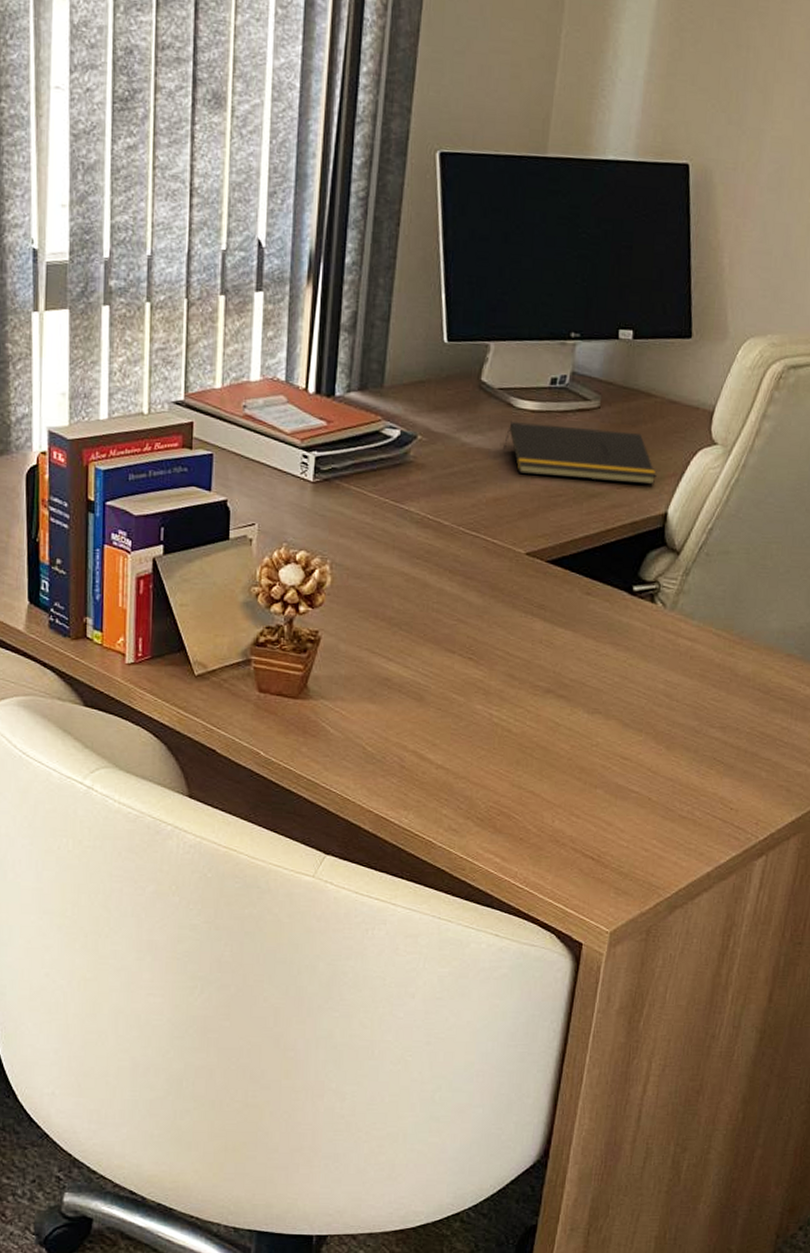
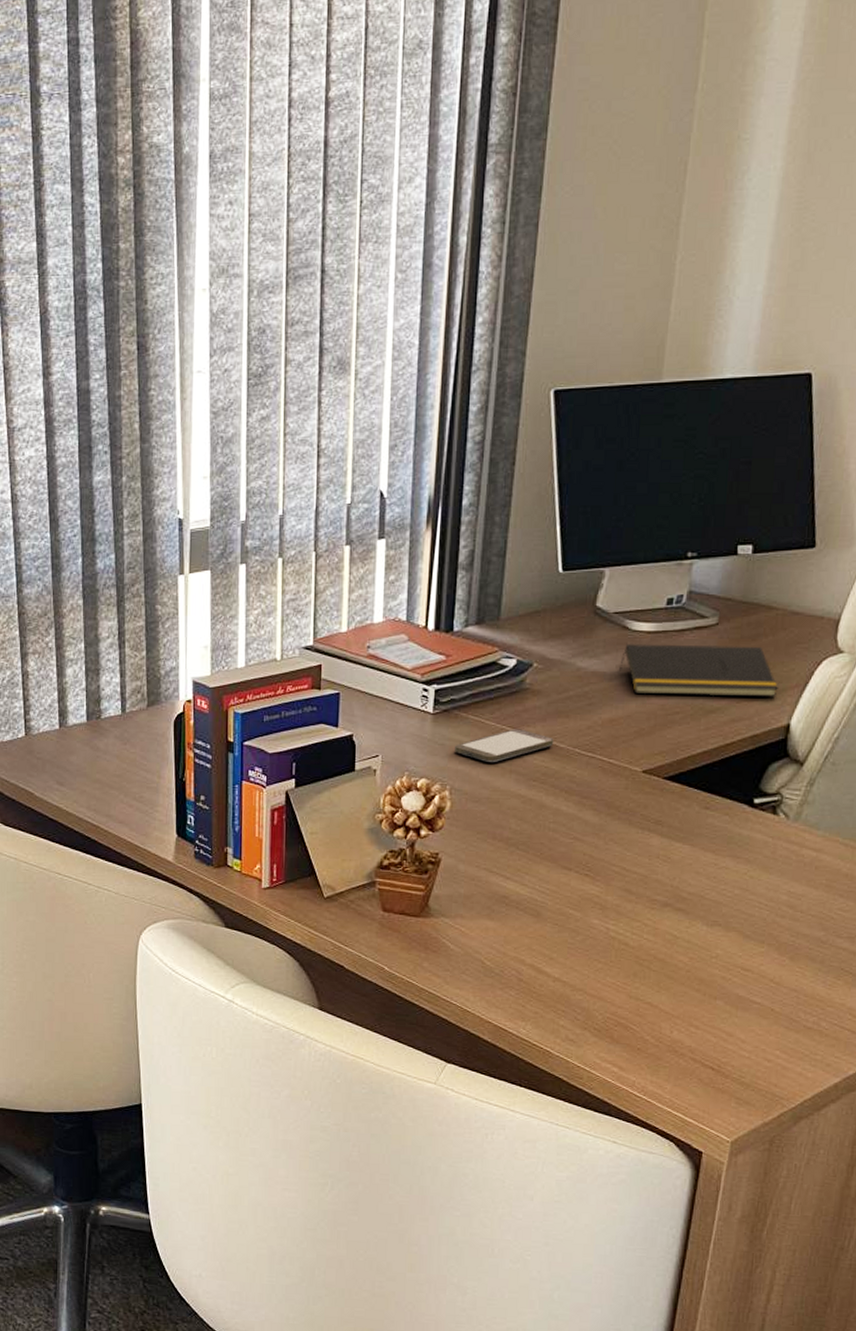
smartphone: none [336,503,438,537] -> present [455,729,554,762]

